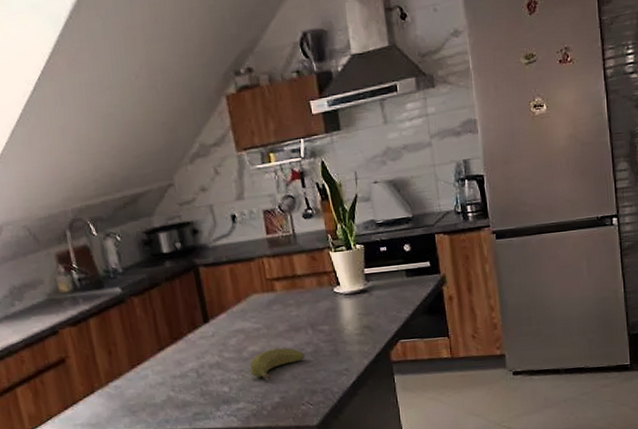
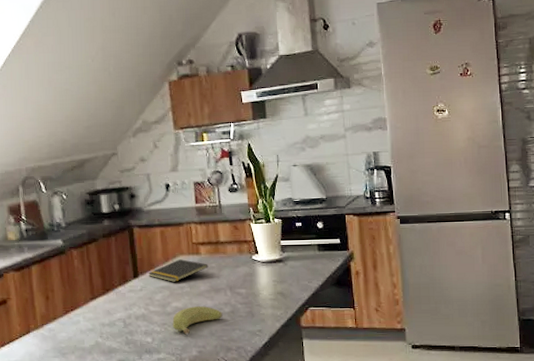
notepad: none [218,298,286,325] -> present [147,259,209,282]

